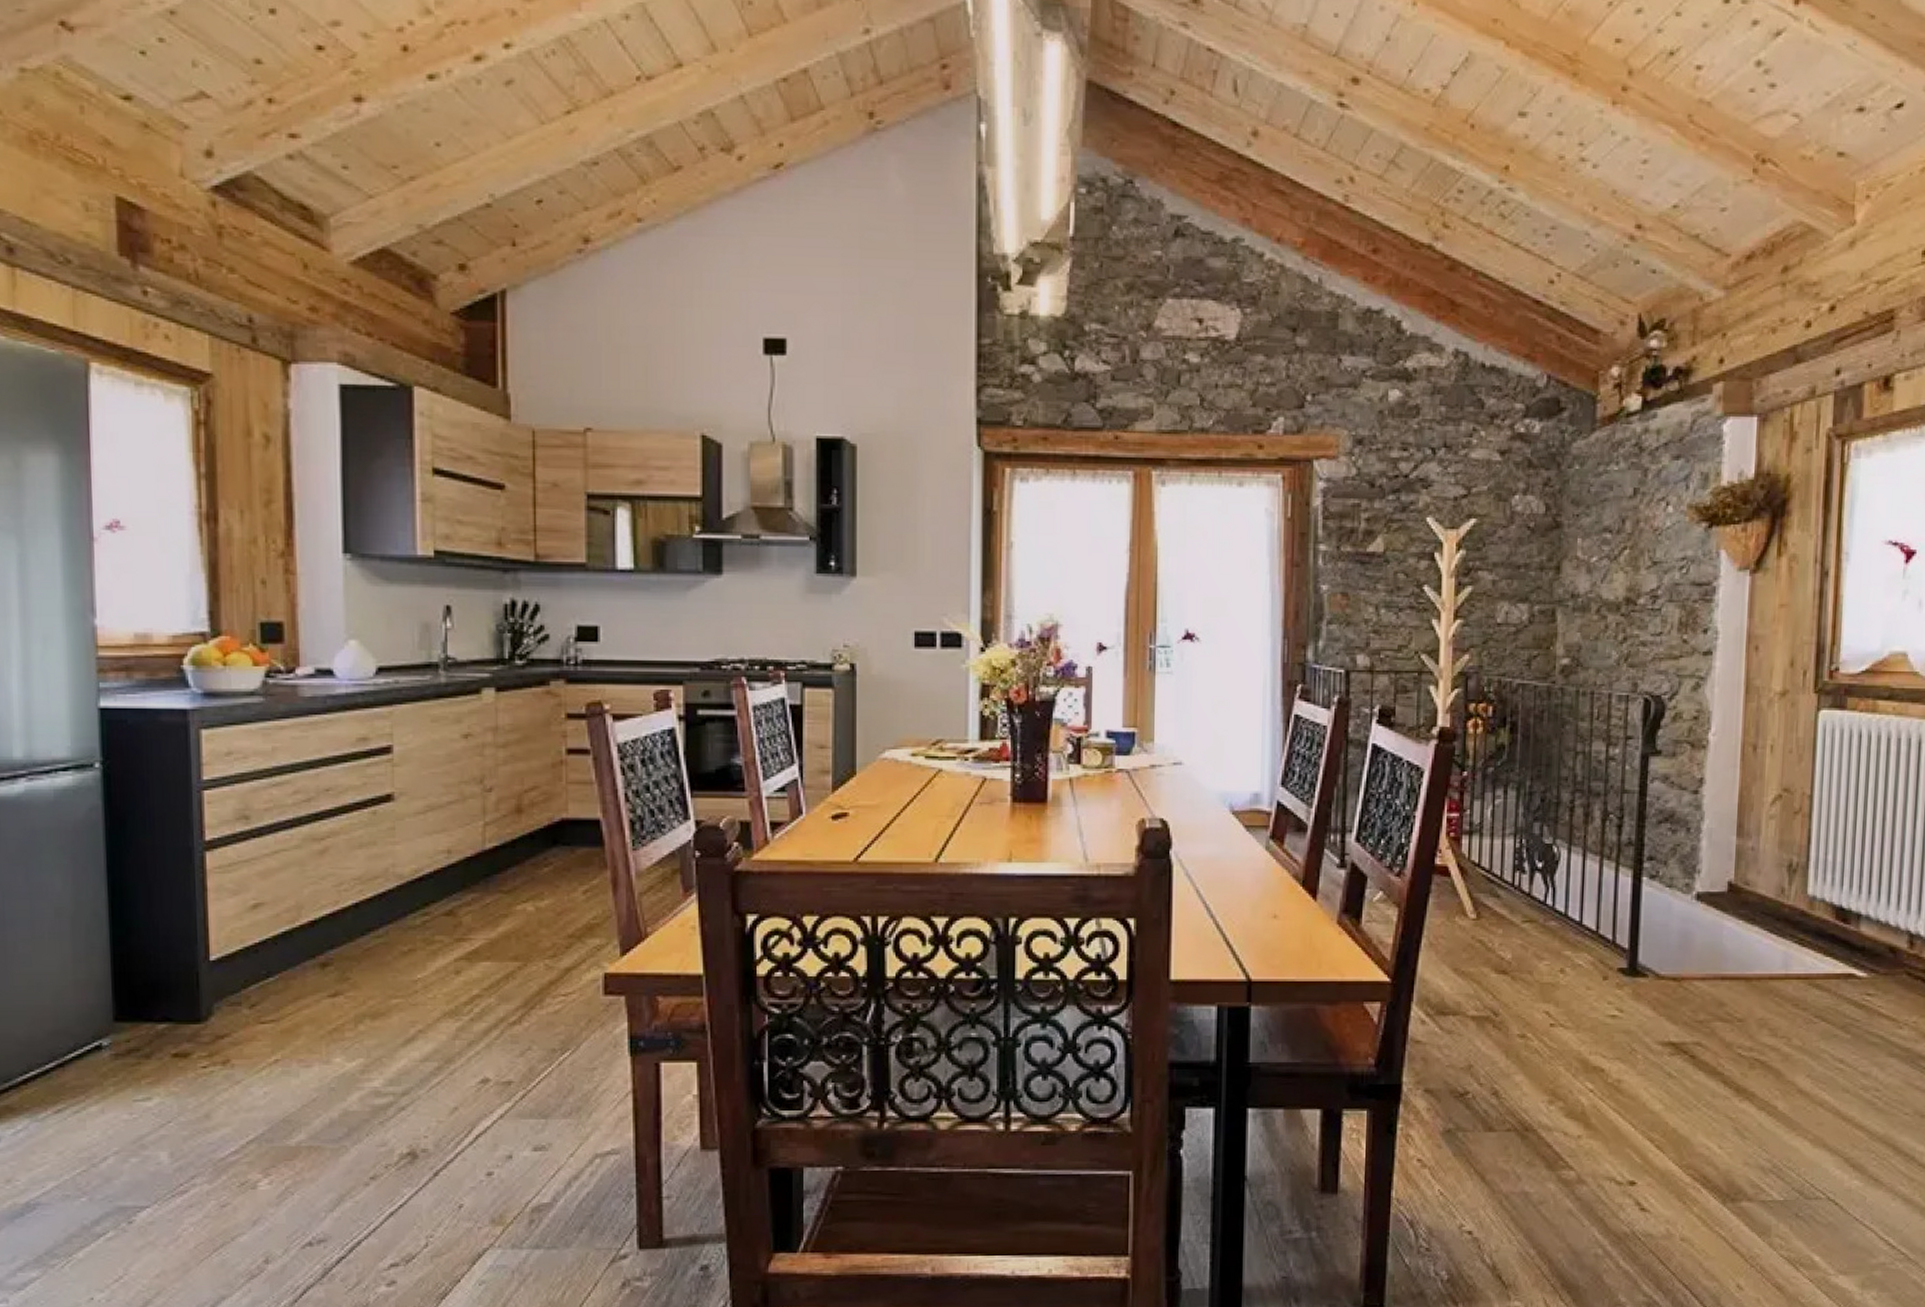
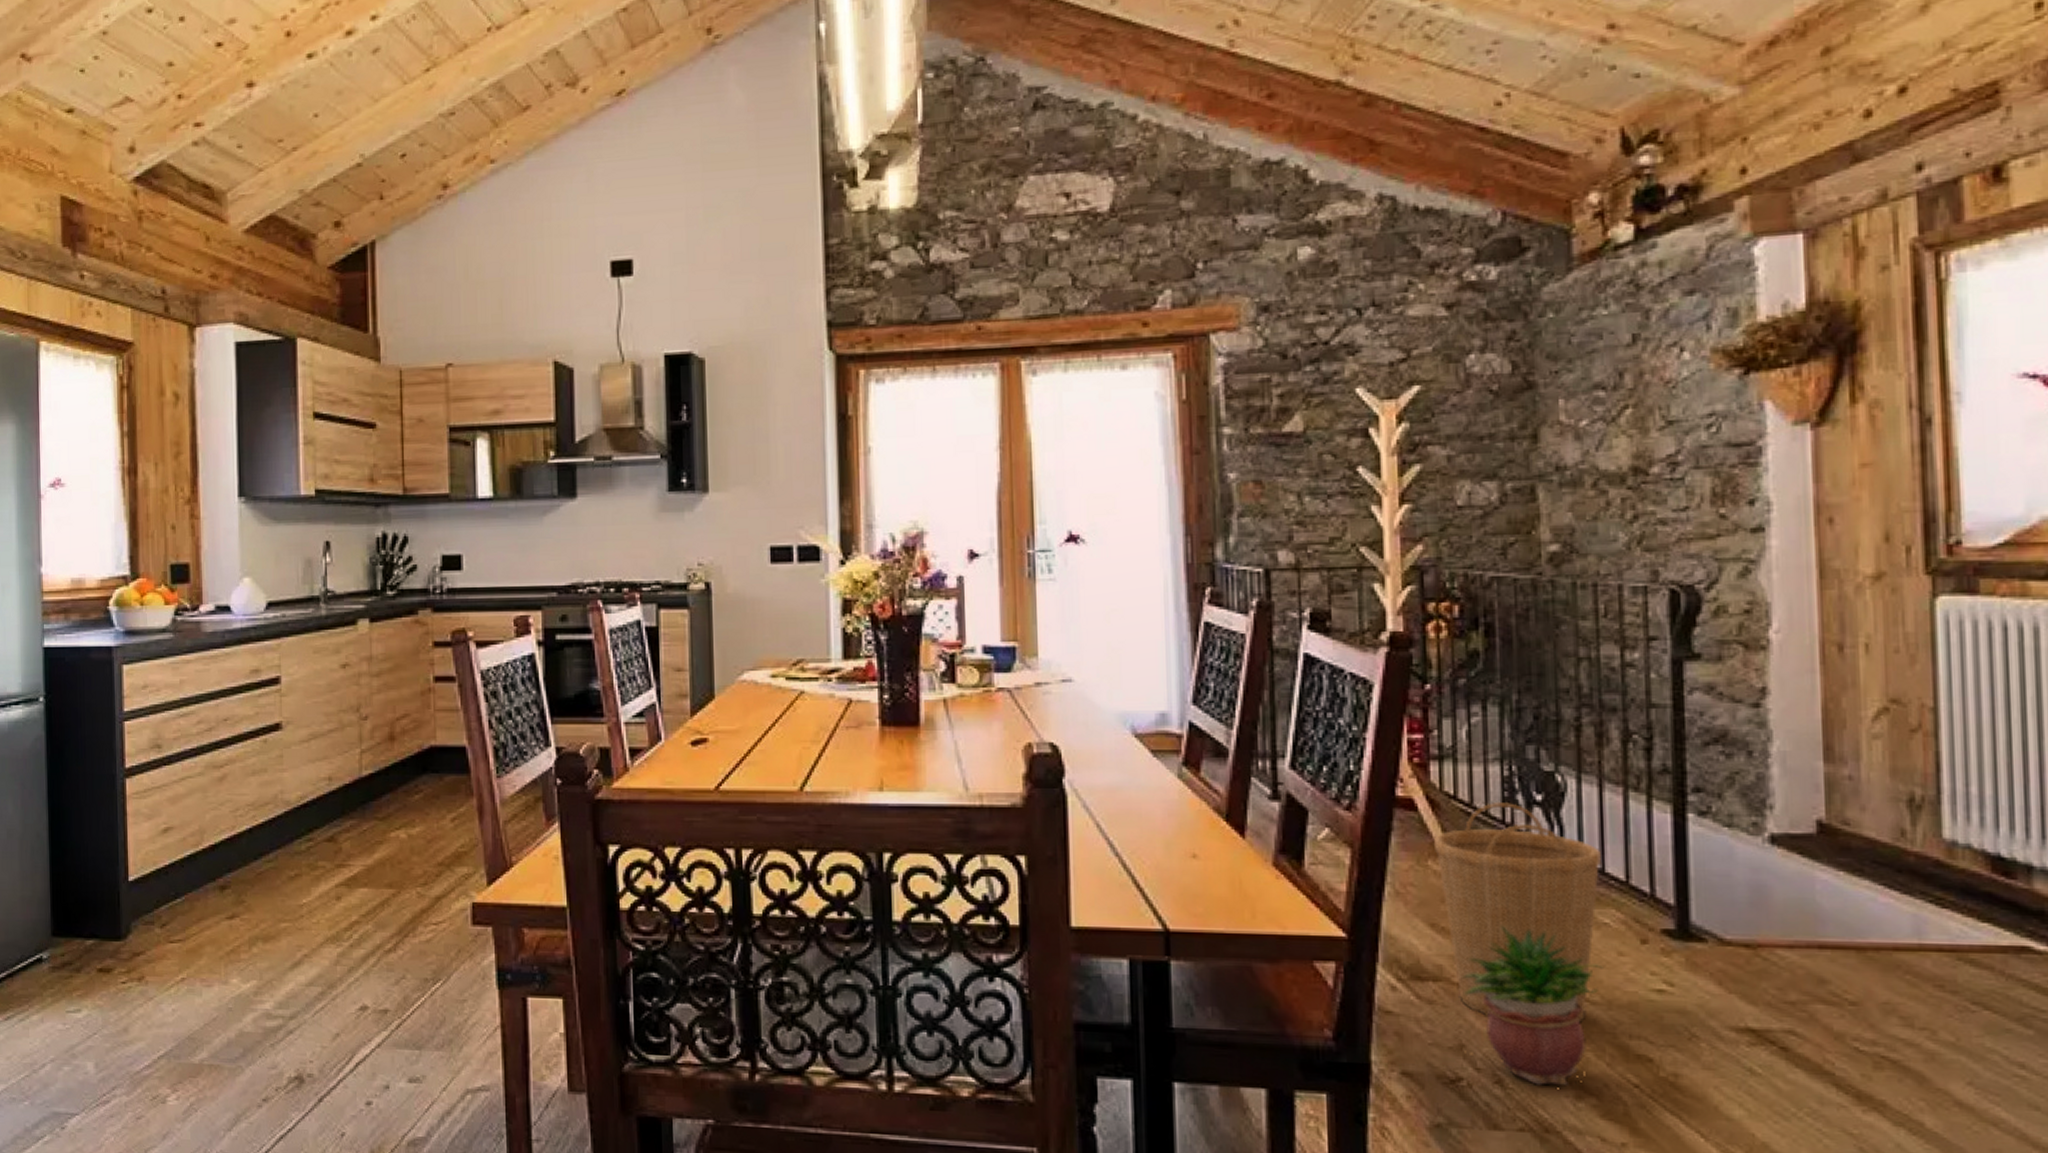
basket: none [1461,869,1581,1042] -> present [1434,802,1603,1021]
potted plant: none [1474,968,1577,1094] -> present [1462,925,1605,1085]

